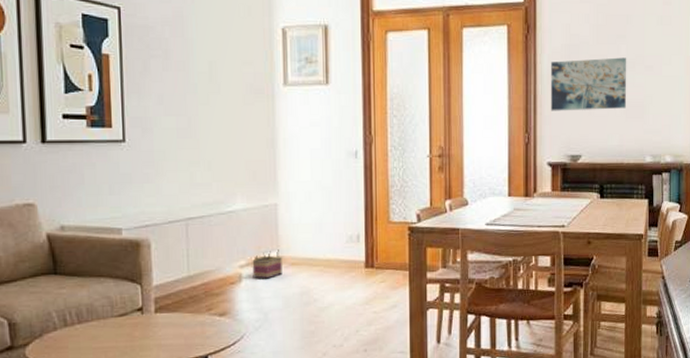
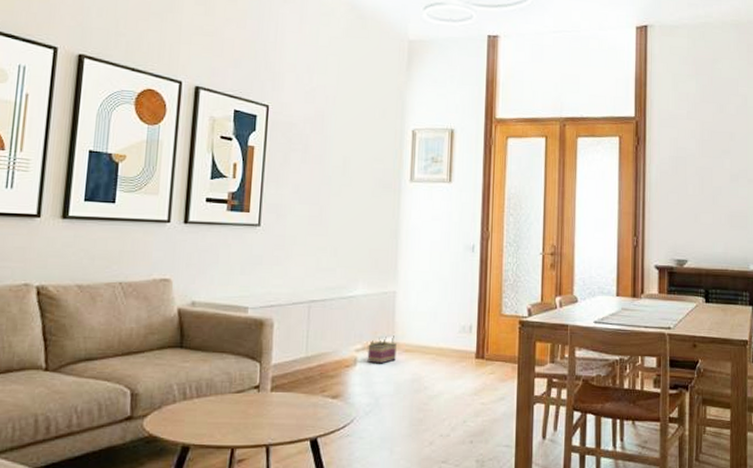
wall art: present [550,57,627,111] -> none [658,170,731,218]

